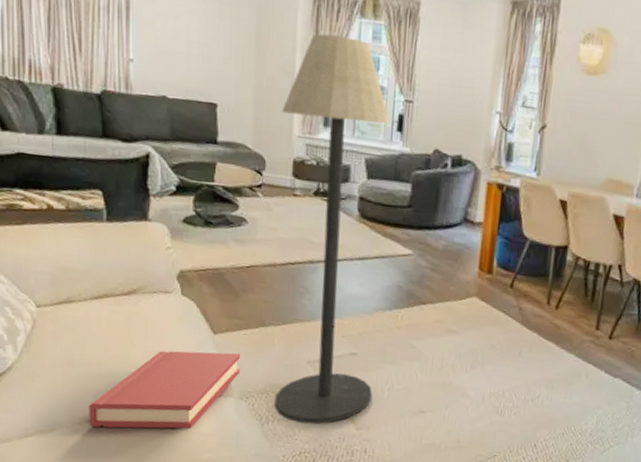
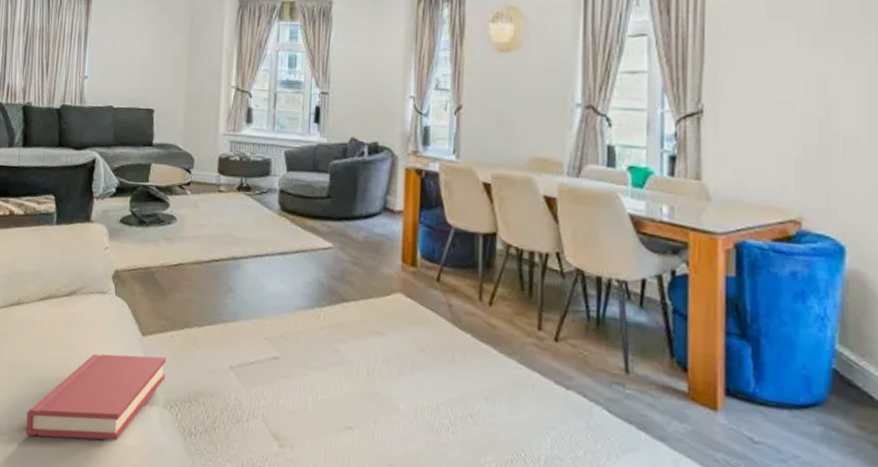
floor lamp: present [274,33,391,425] -> none [197,39,308,440]

